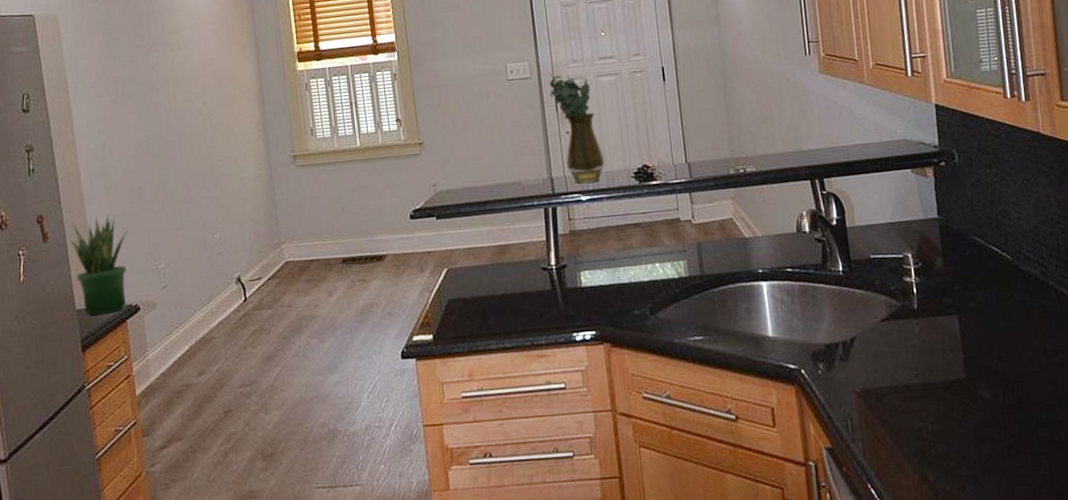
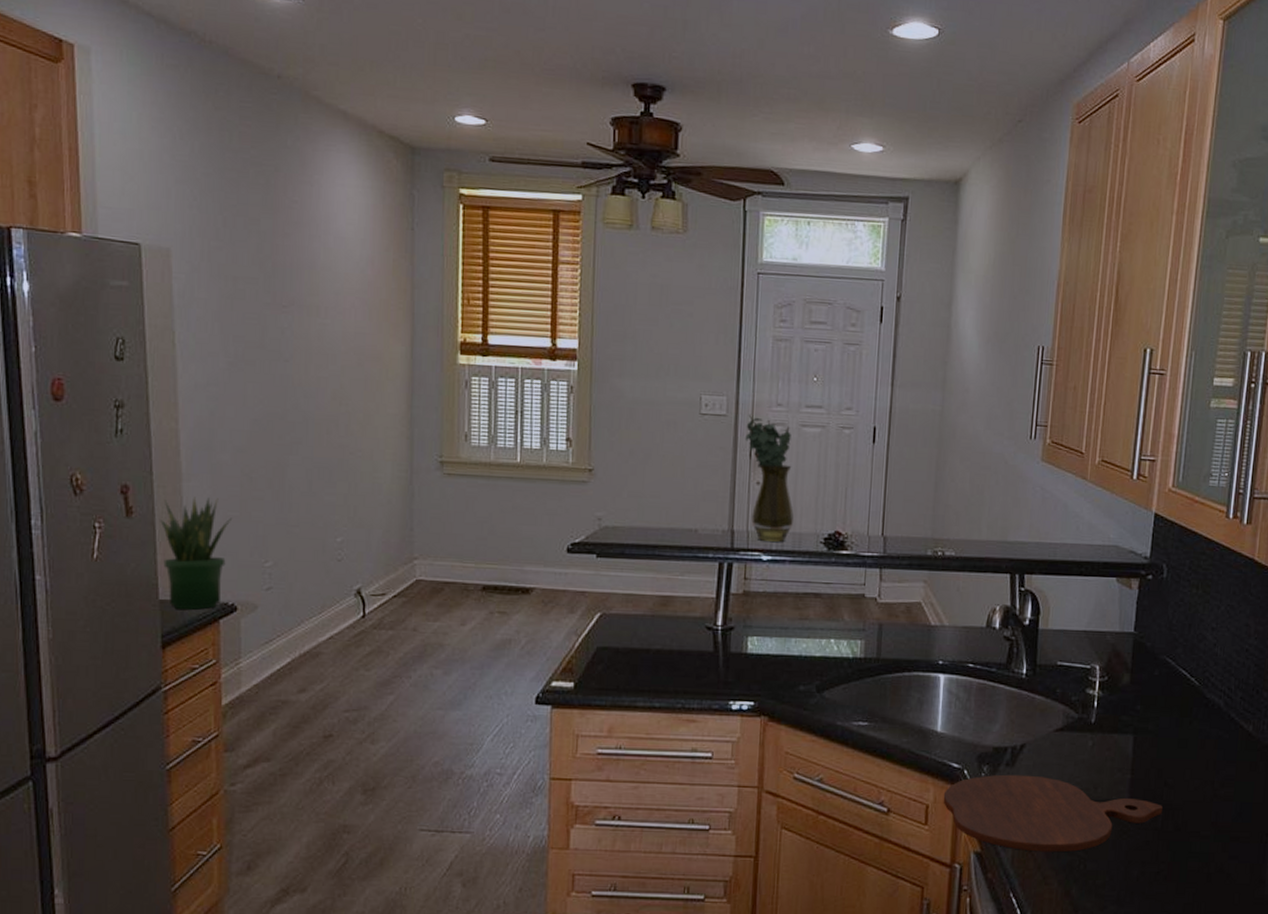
cutting board: none [785,366,1002,441] -> present [943,774,1163,853]

